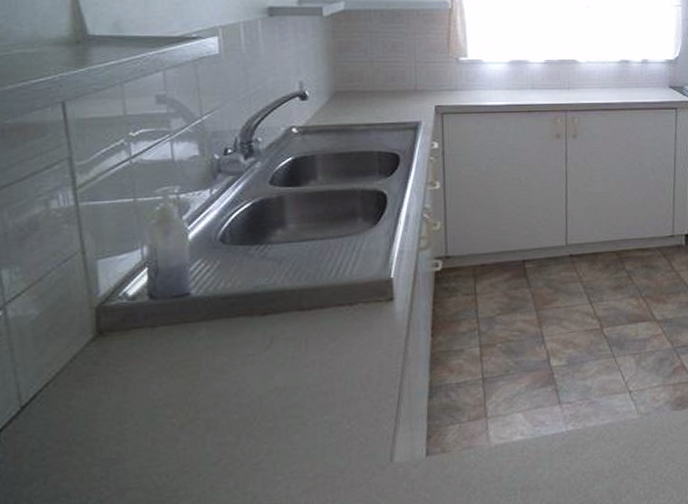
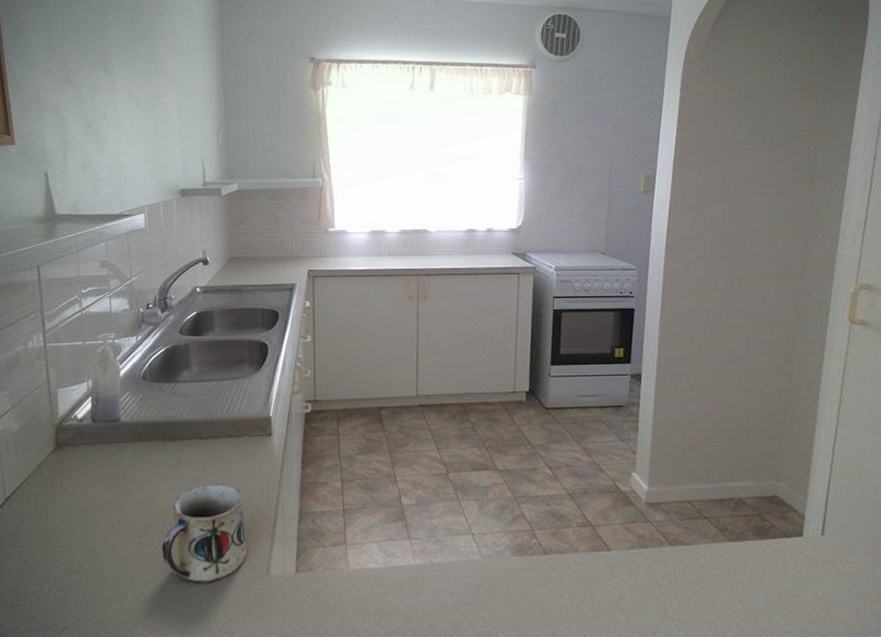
mug: none [251,361,364,484] -> present [162,483,246,583]

